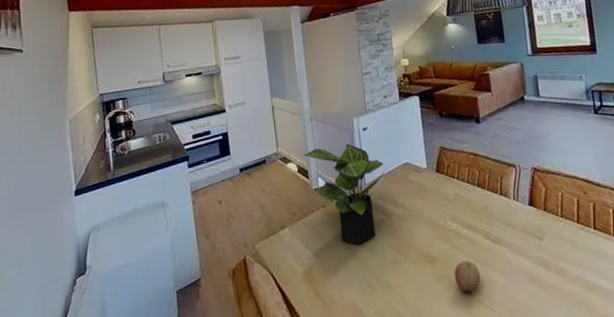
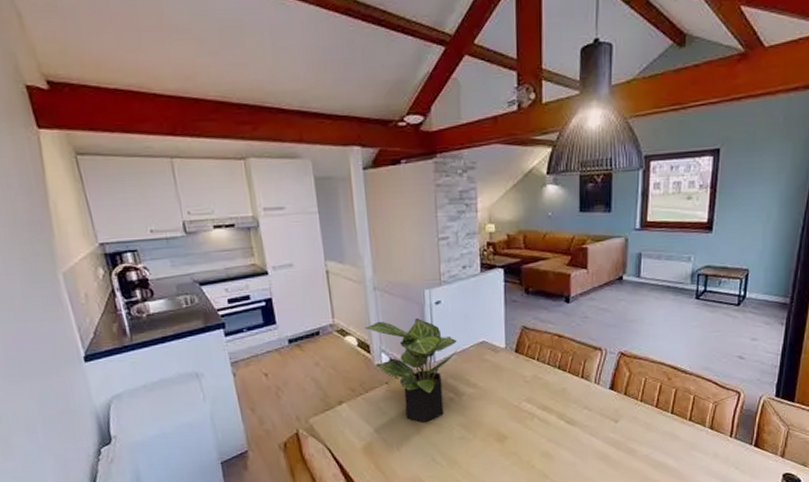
fruit: present [454,260,481,292] -> none [523,439,550,468]

